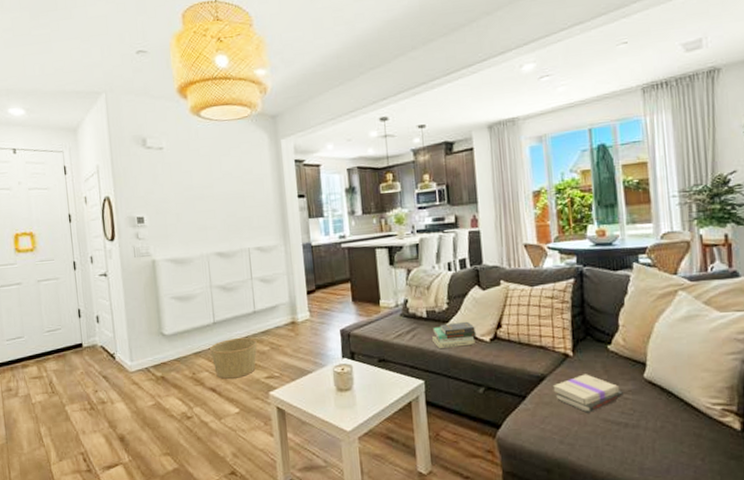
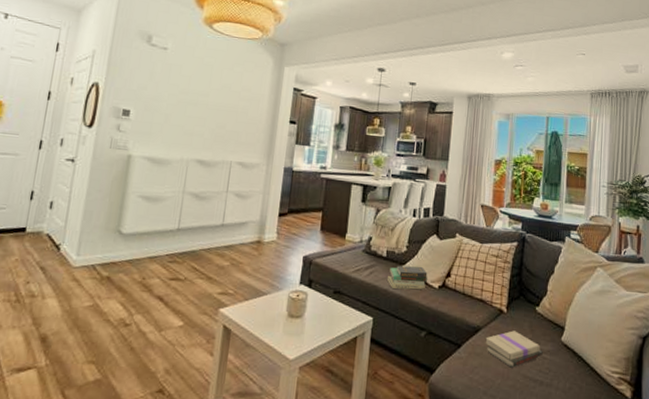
basket: present [210,338,257,379] -> none [167,248,218,290]

